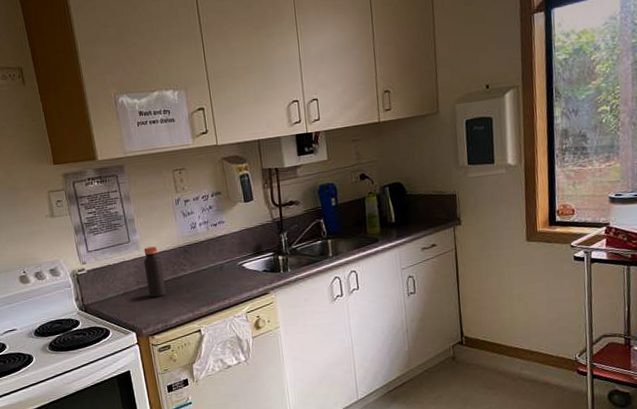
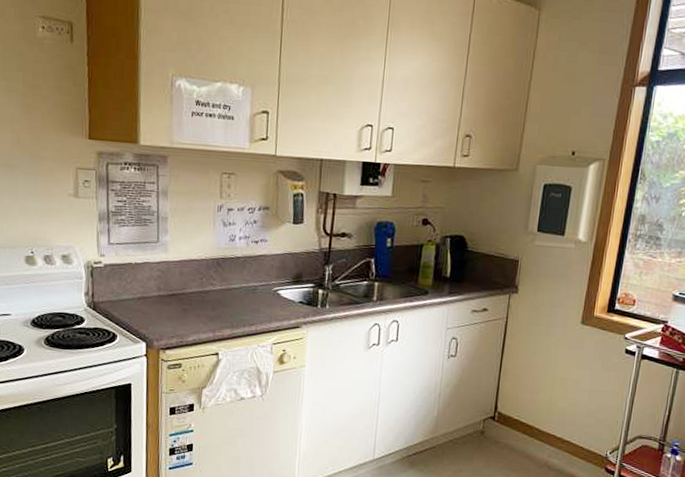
bottle: present [143,246,166,298] -> none [168,251,190,309]

